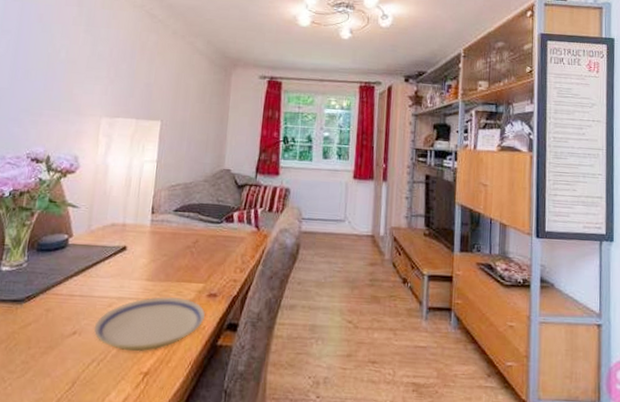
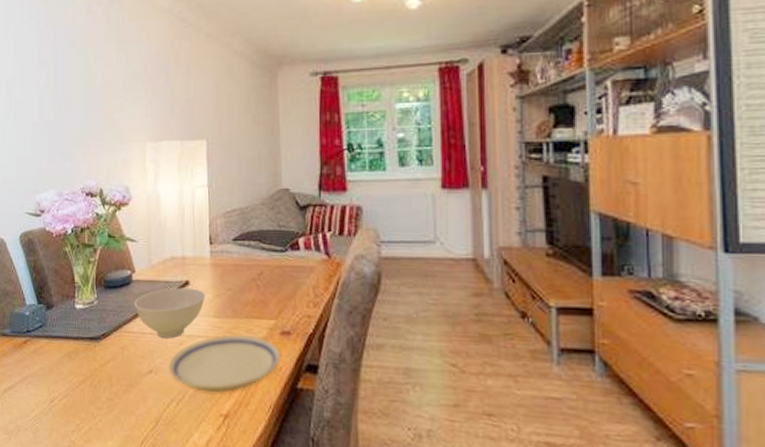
bowl: none [66,252,141,301] -> present [134,287,205,339]

